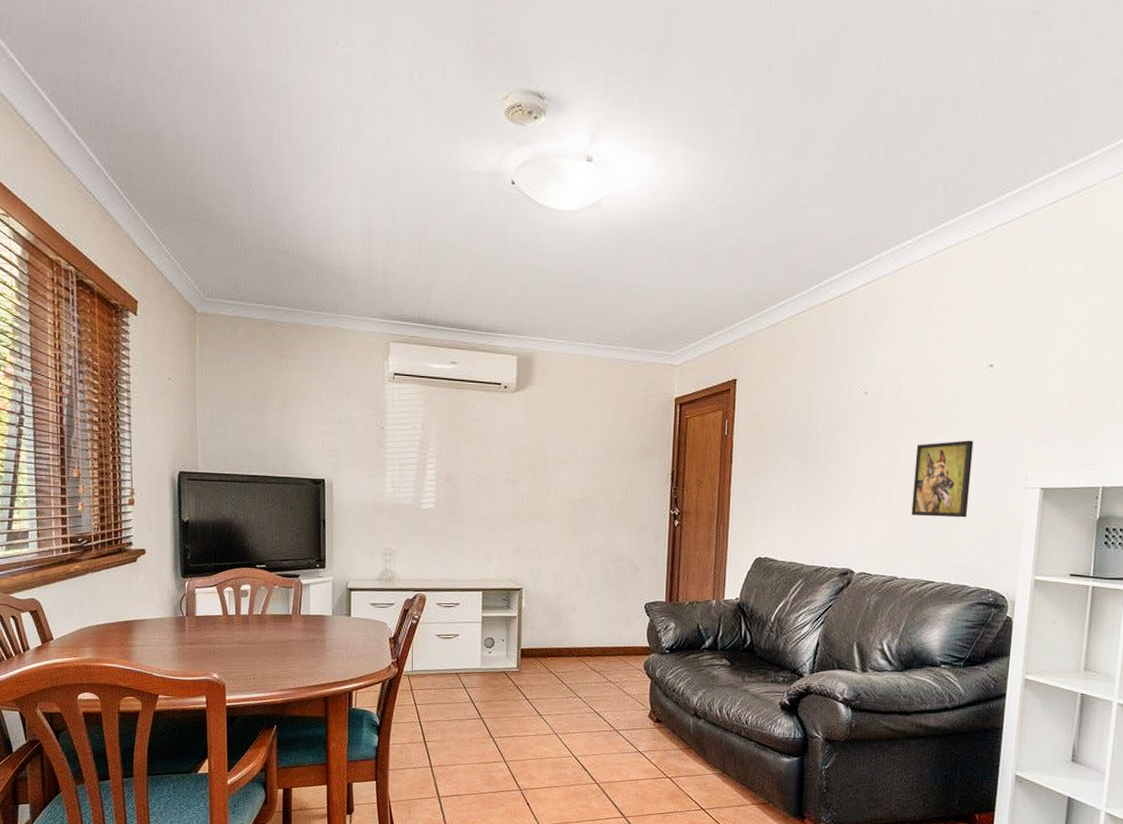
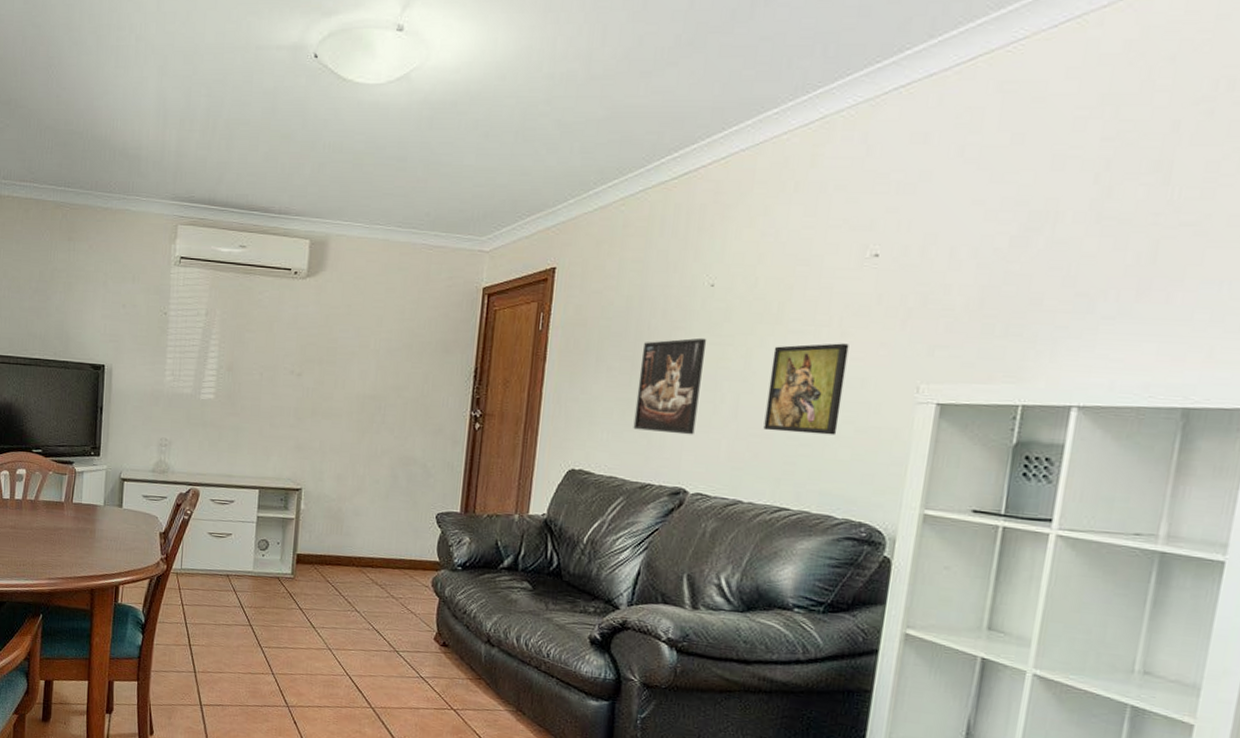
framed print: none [807,438,864,523] -> present [633,337,707,435]

